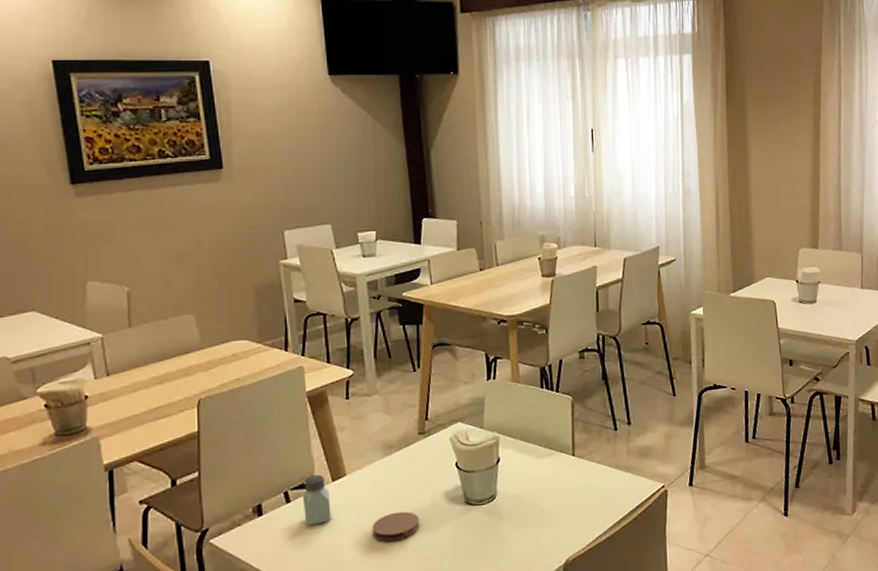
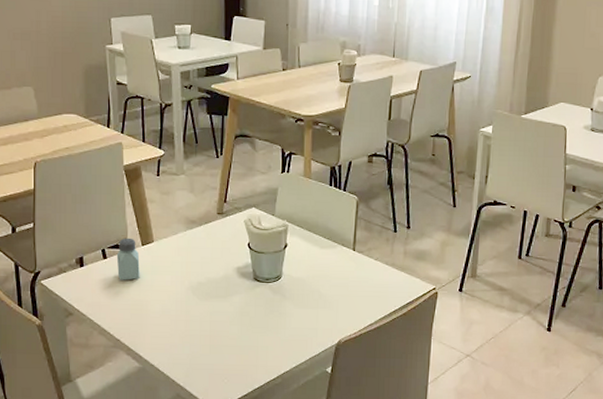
coaster: present [372,511,420,542] -> none [173,279,214,303]

